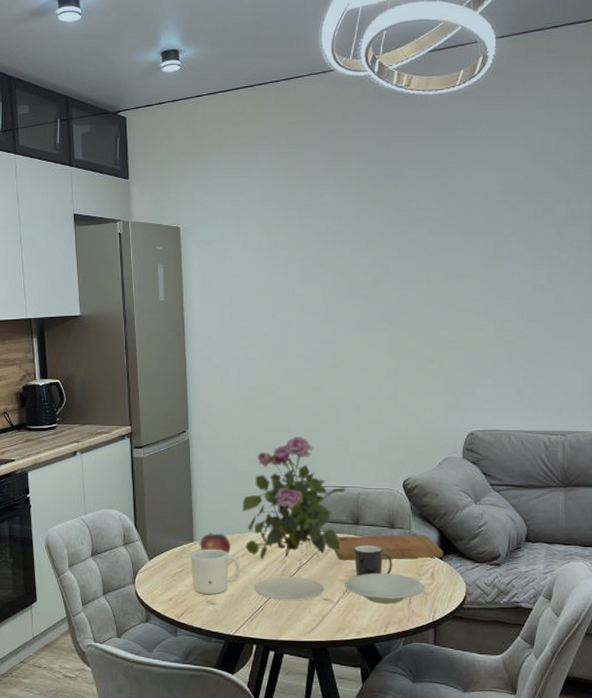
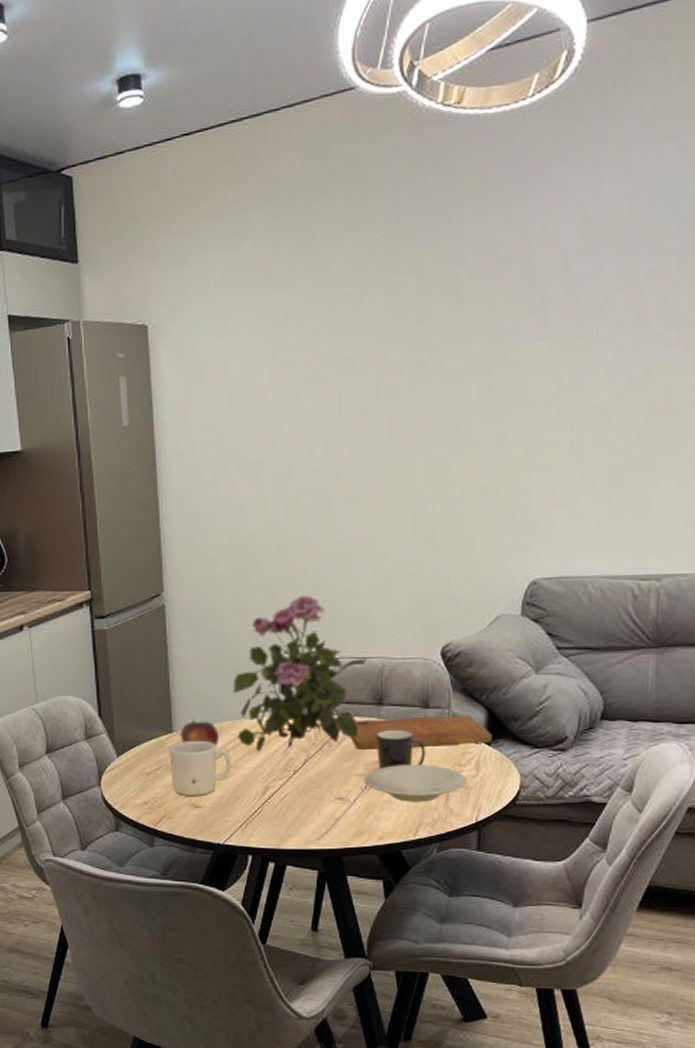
plate: present [254,577,325,601] -> none [249,772,339,801]

